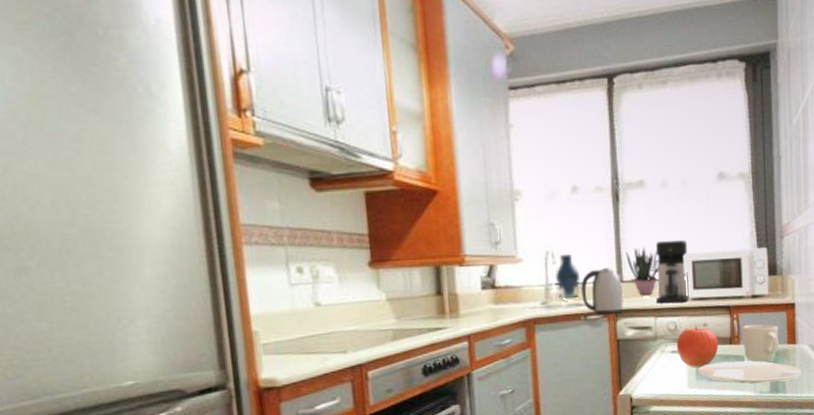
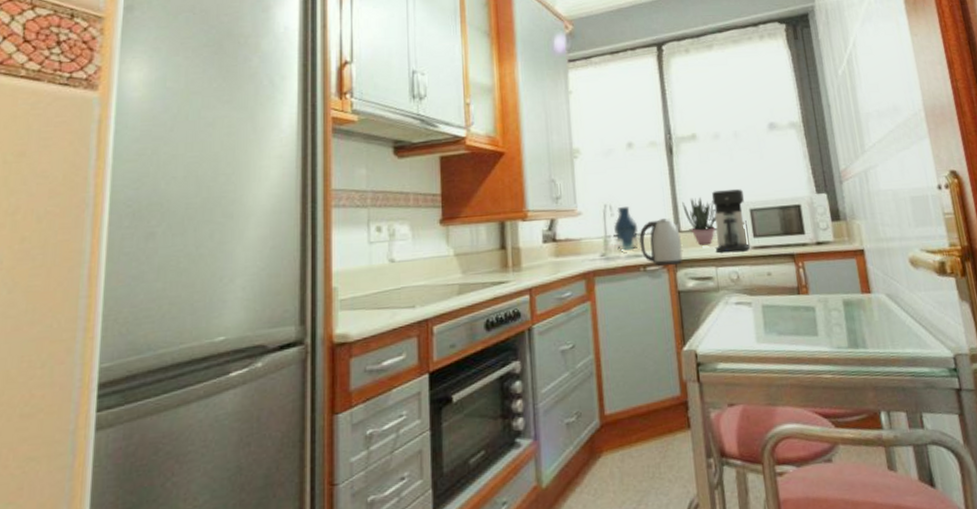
fruit: present [676,327,719,368] -> none [740,276,786,320]
plate: present [698,361,802,384] -> none [766,312,882,338]
mug: present [742,324,780,363] -> none [809,272,853,314]

